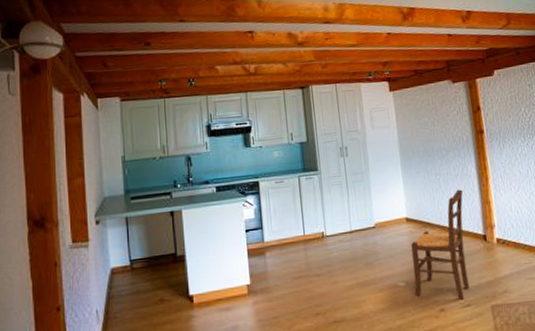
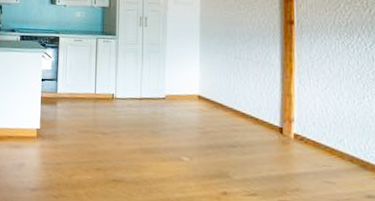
chair: present [411,189,470,300] -> none [198,76,263,188]

